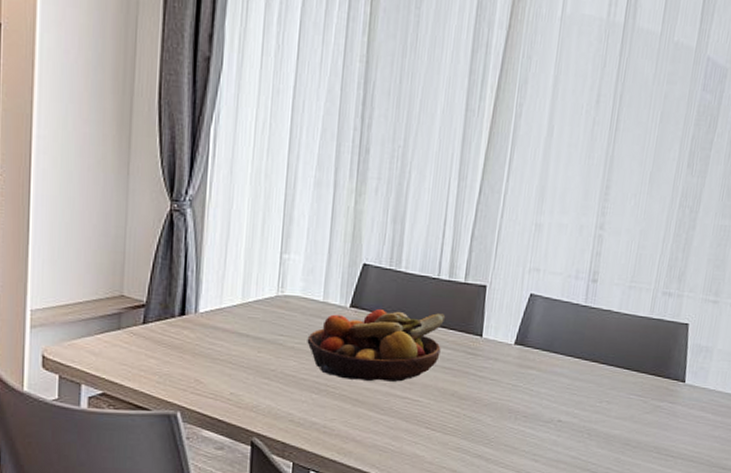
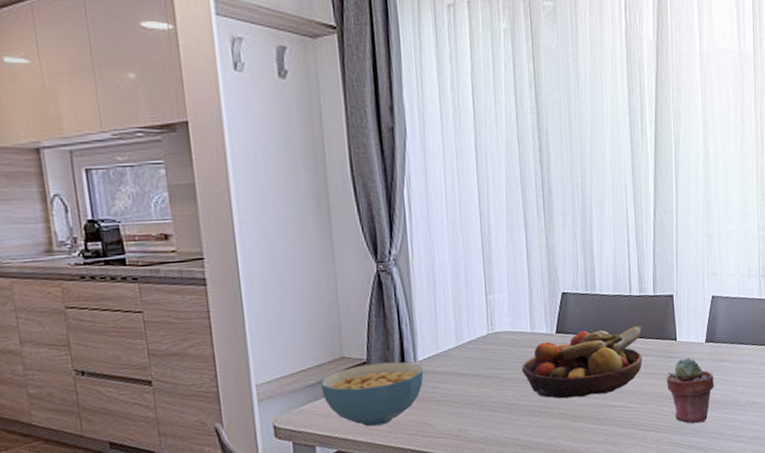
cereal bowl: none [96,307,203,374] -> present [321,362,424,427]
potted succulent: none [463,358,518,433] -> present [666,358,715,424]

